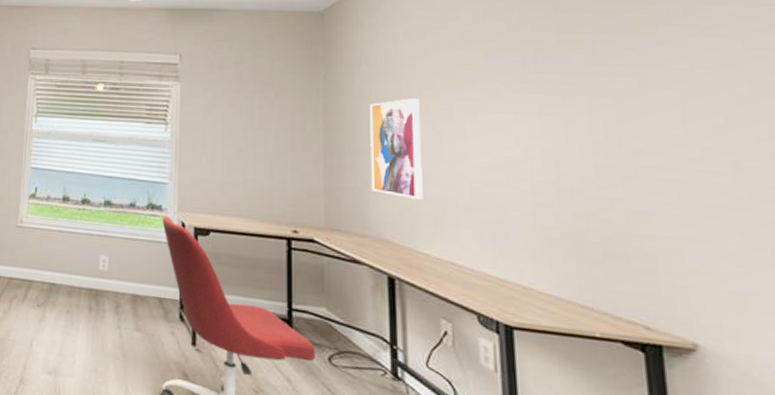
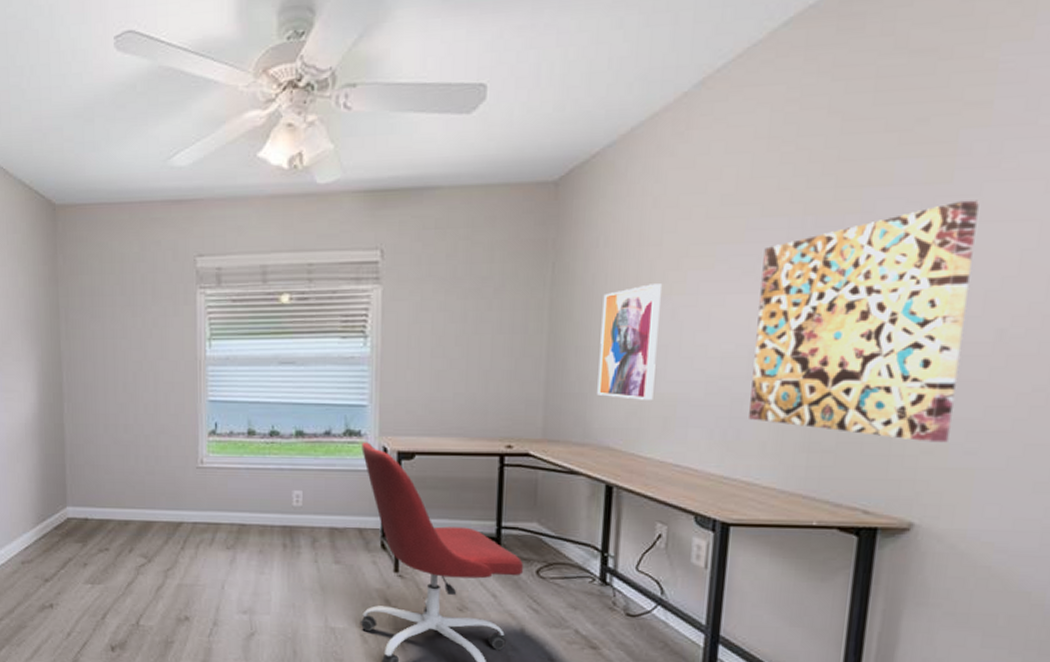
wall art: none [505,49,713,265] -> present [749,200,979,443]

